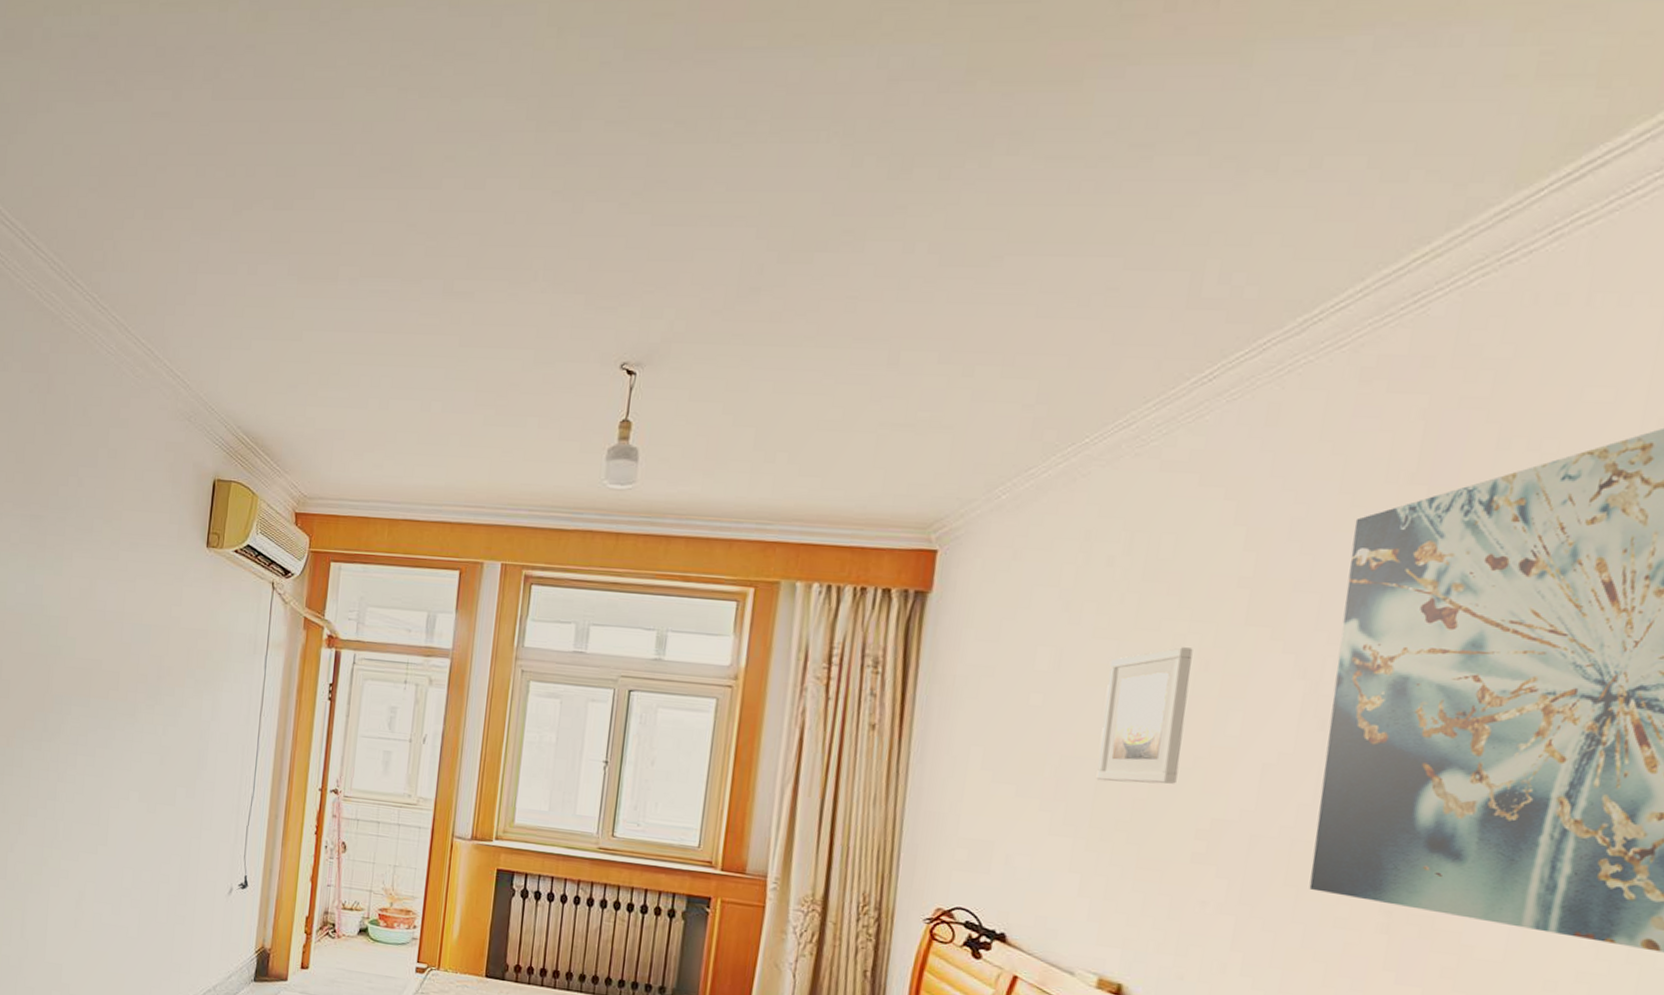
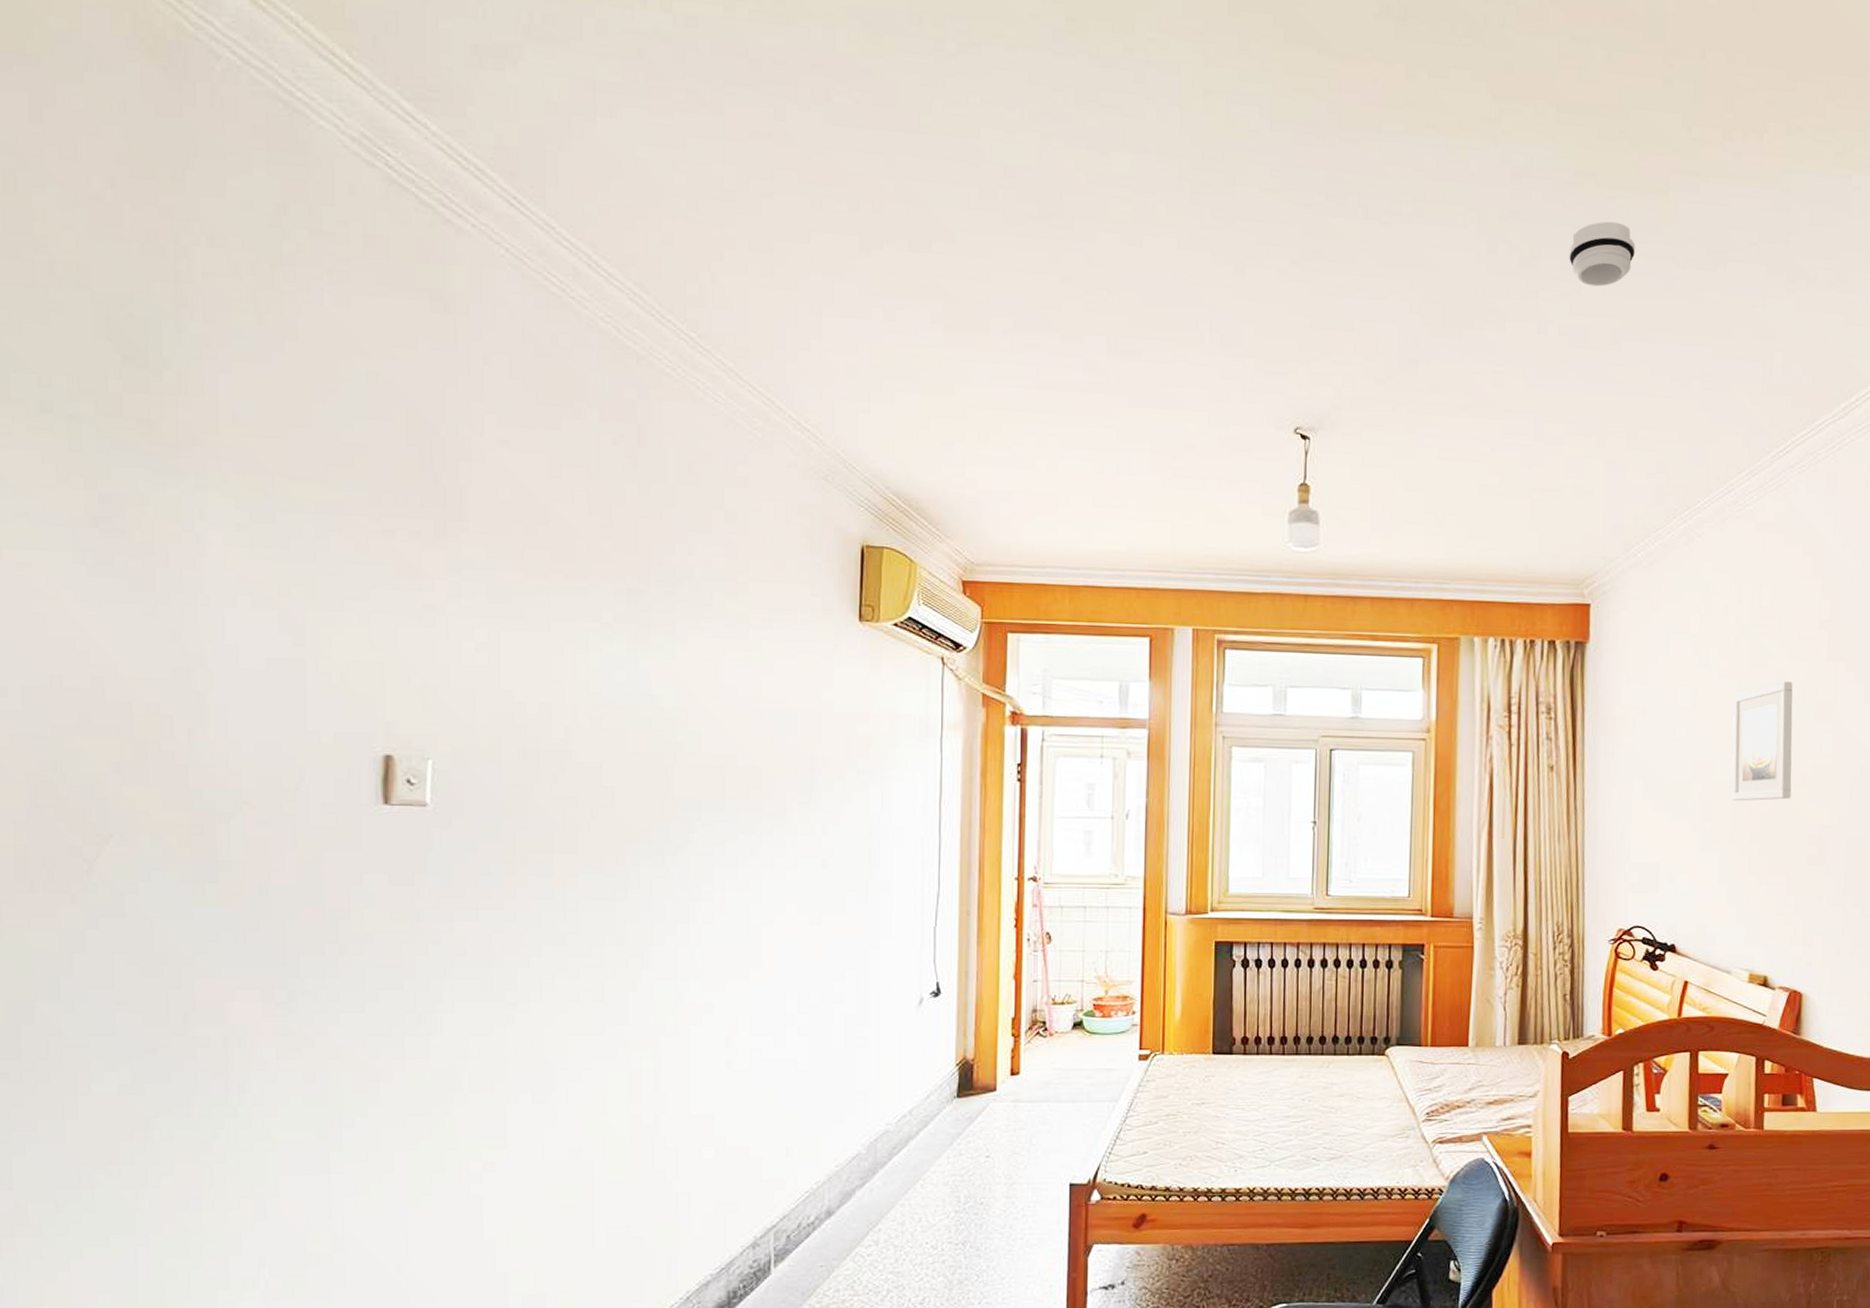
smoke detector: none [948,121,1035,196] -> present [1569,221,1636,287]

